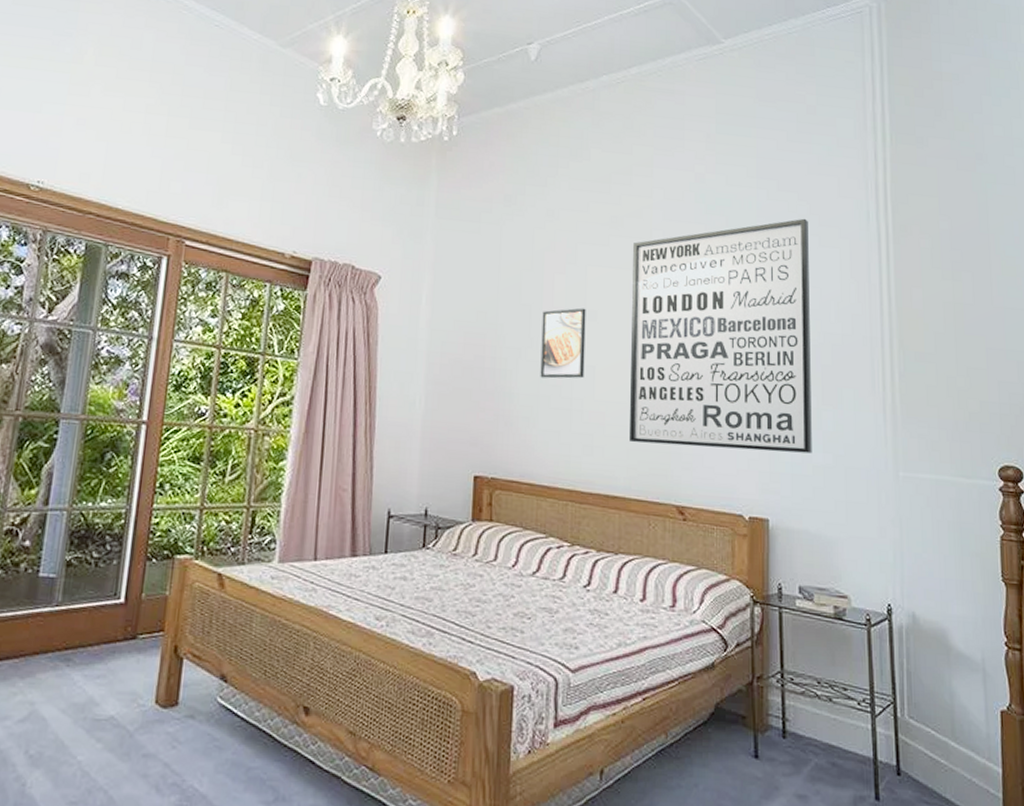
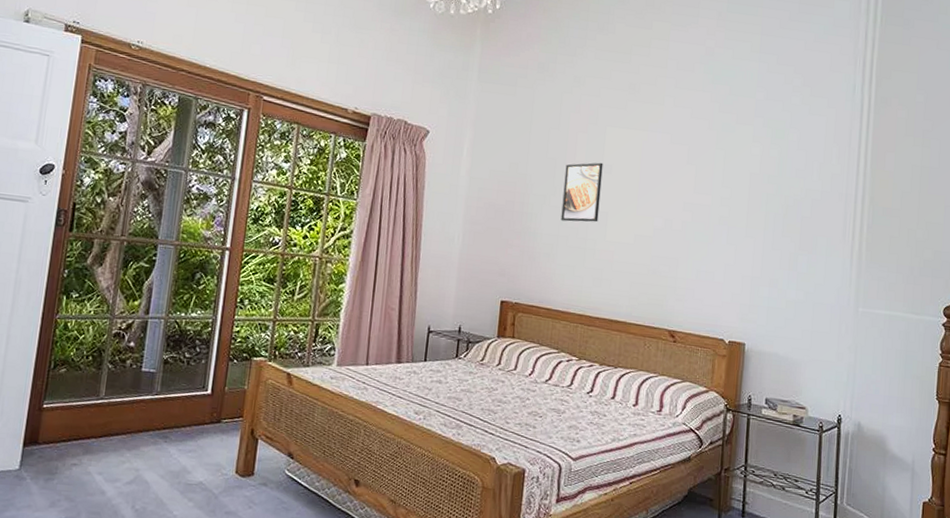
wall art: present [630,218,812,454] -> none [633,89,801,291]

